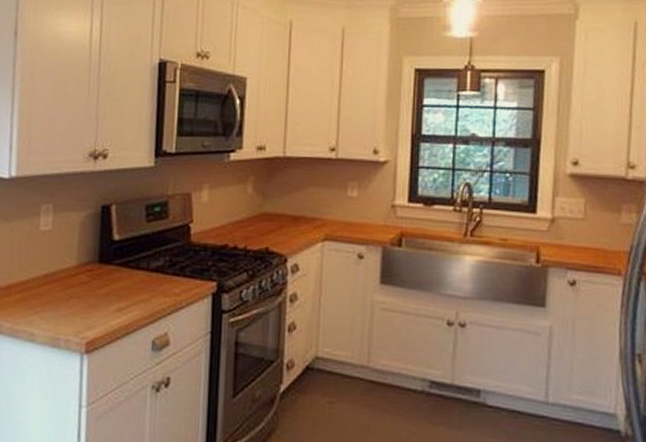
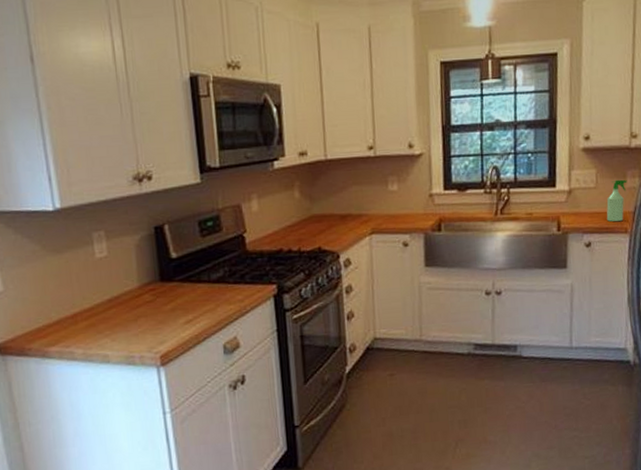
spray bottle: none [596,213,622,262] -> present [606,179,627,222]

